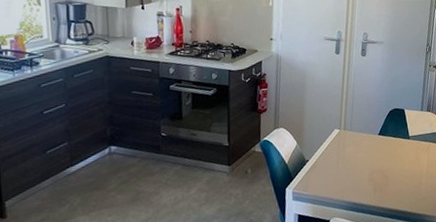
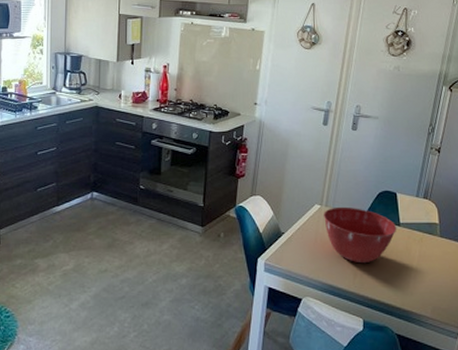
mixing bowl: none [343,127,408,179] -> present [324,206,397,264]

